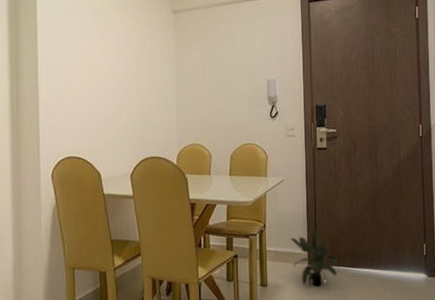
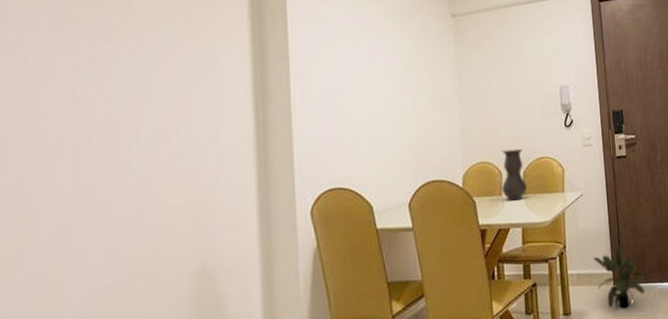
vase: none [210,134,234,180] -> present [501,148,528,201]

